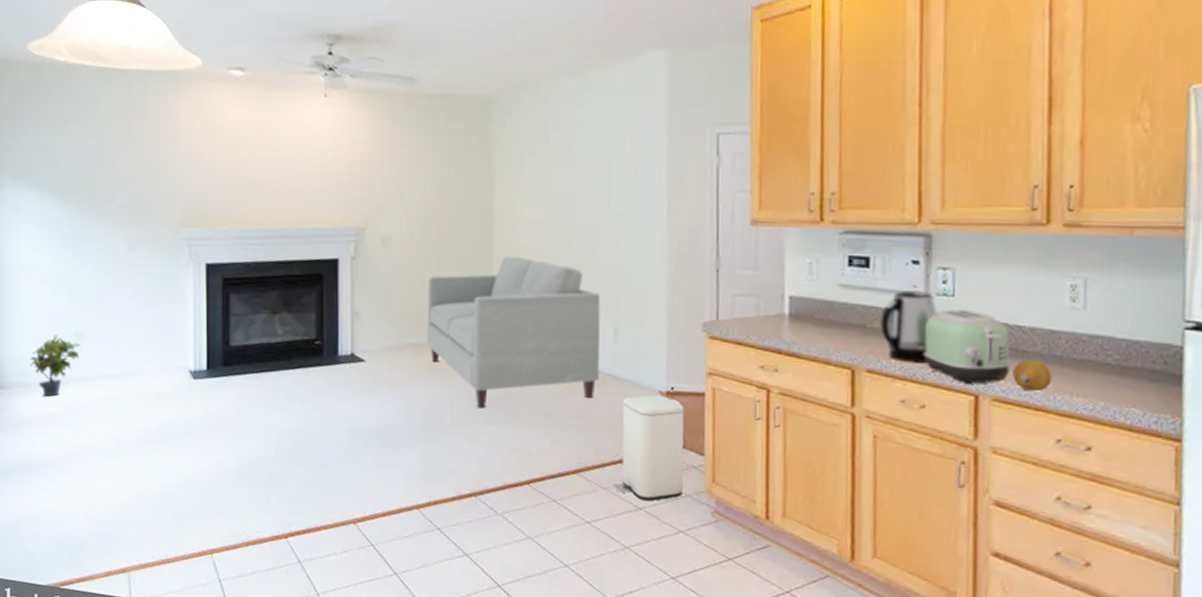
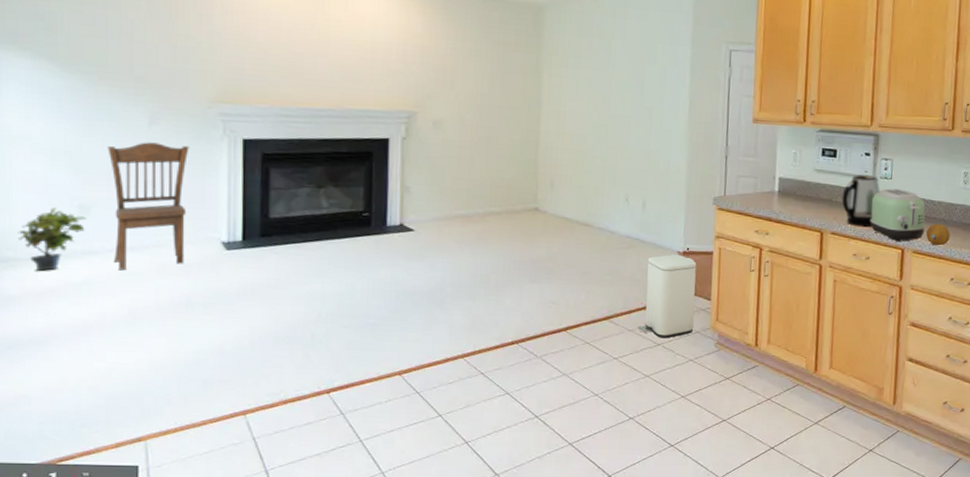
dining chair: none [96,269,161,398] -> present [107,142,189,271]
sofa: present [426,255,601,409] -> none [475,140,632,270]

